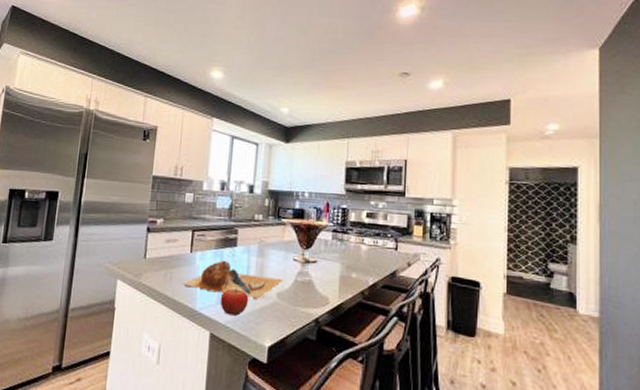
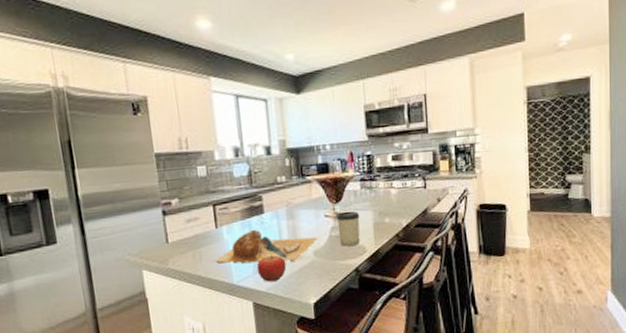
cup: none [303,258,327,296] -> present [335,211,360,247]

